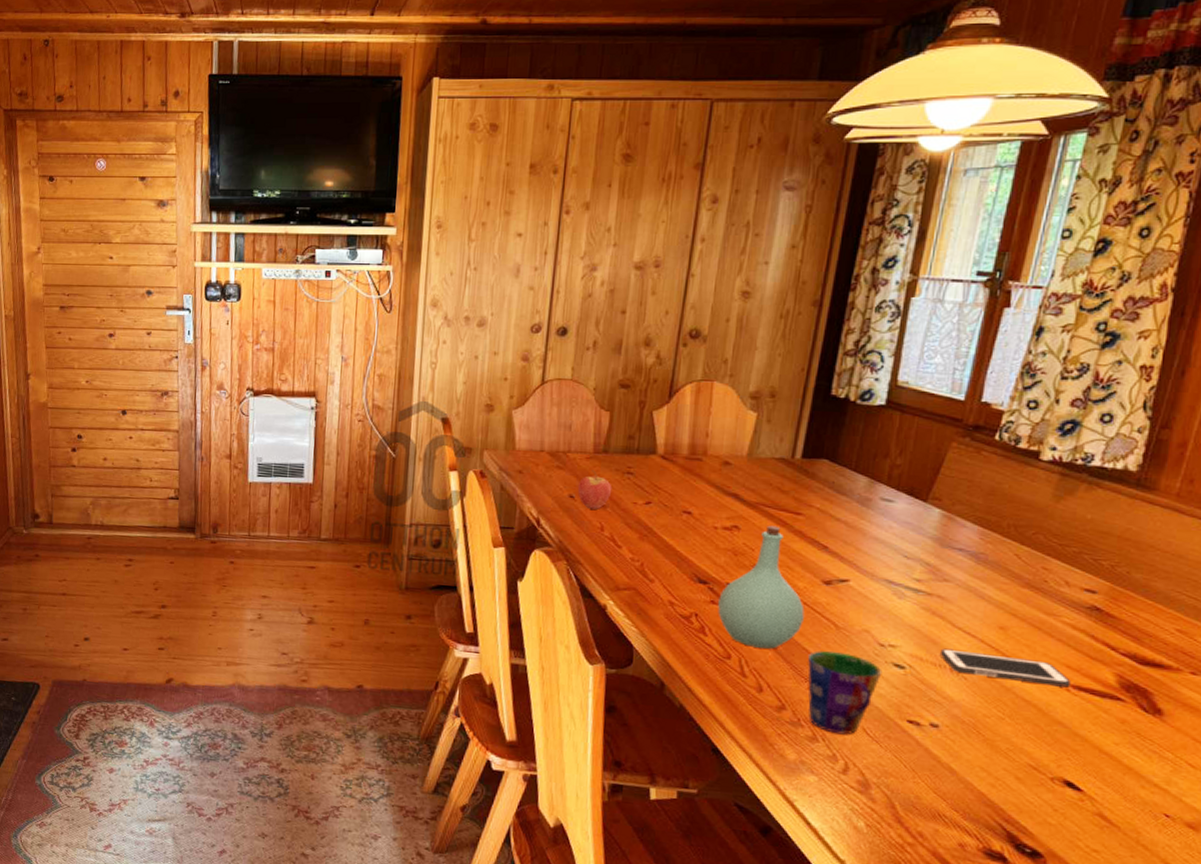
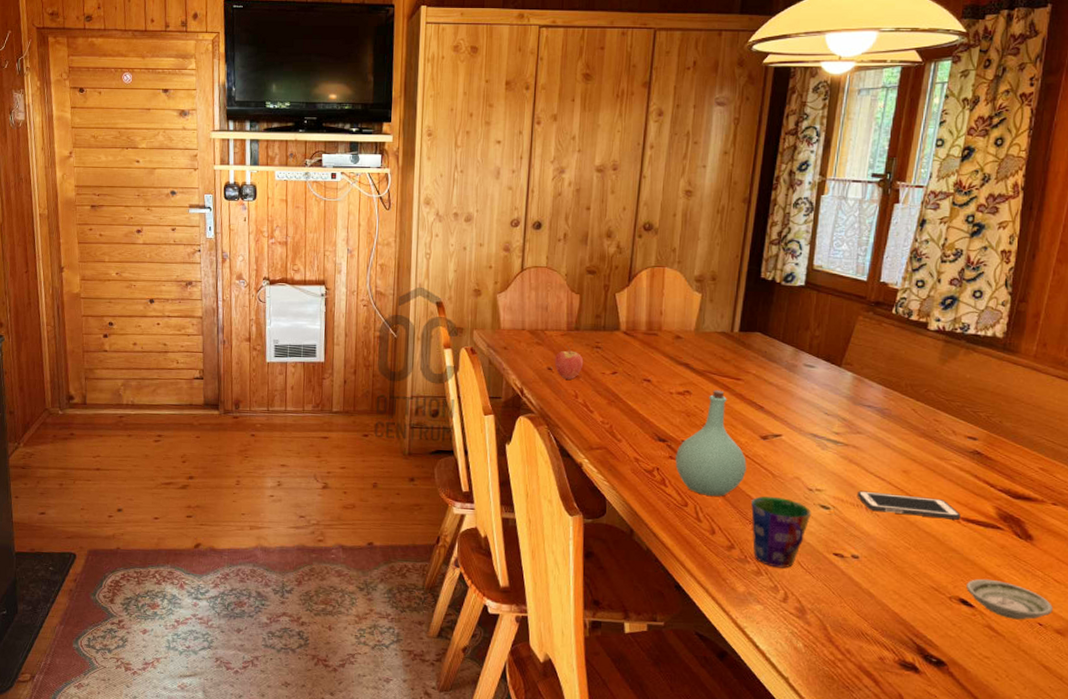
saucer: none [1074,758,1184,810] -> present [966,578,1053,620]

